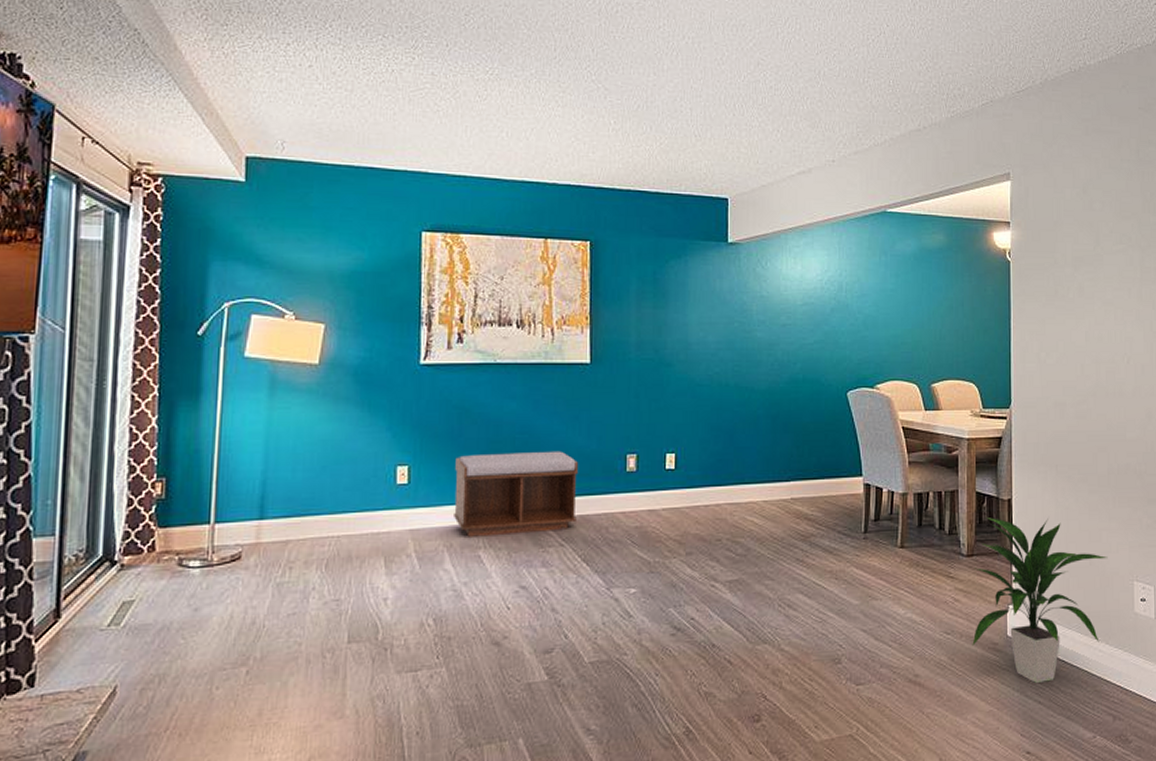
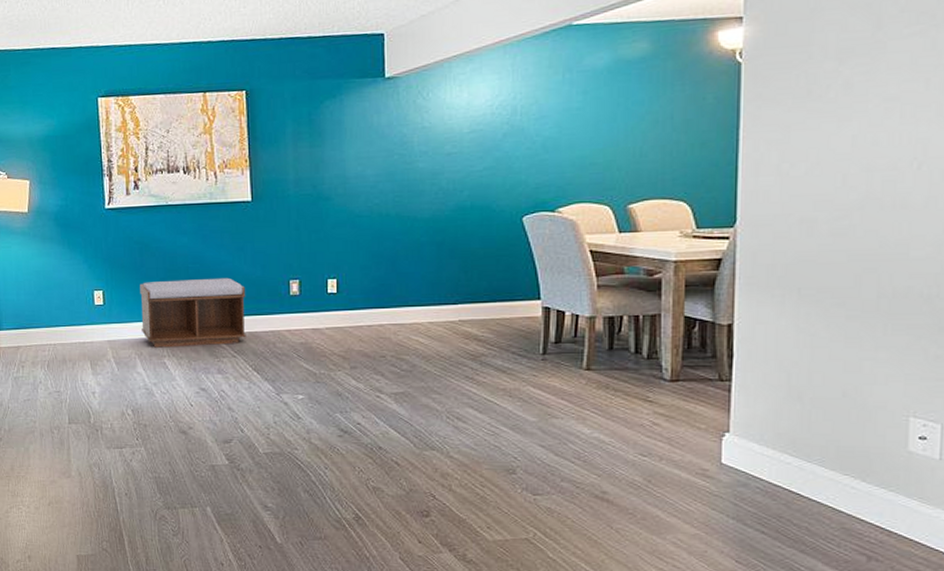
indoor plant: present [972,516,1108,683] -> none [675,342,871,513]

